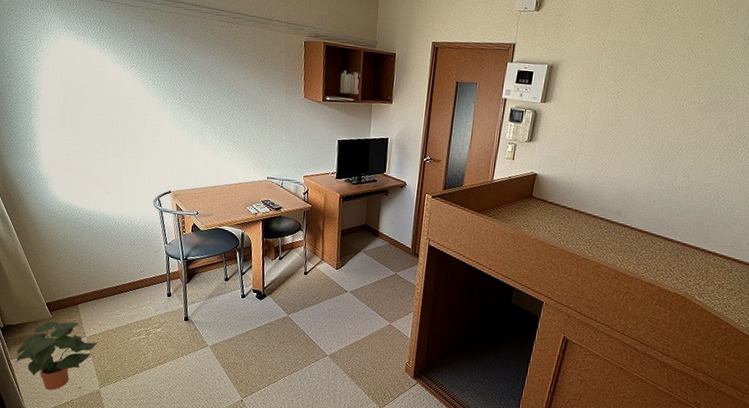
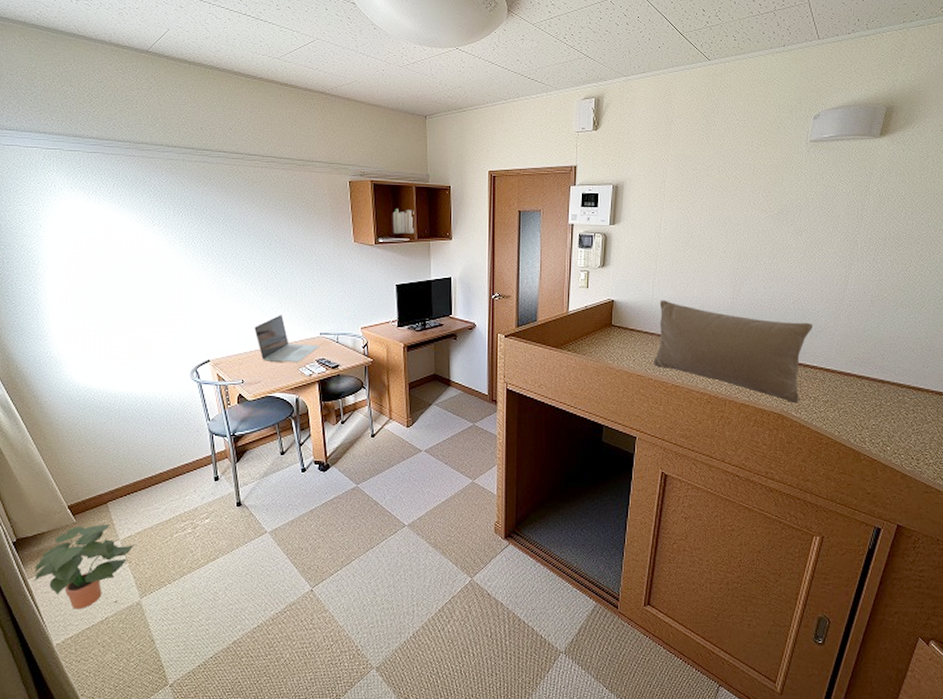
laptop: none [210,157,266,202] -> present [254,315,320,363]
pillow: none [568,177,728,289] -> present [654,300,814,404]

